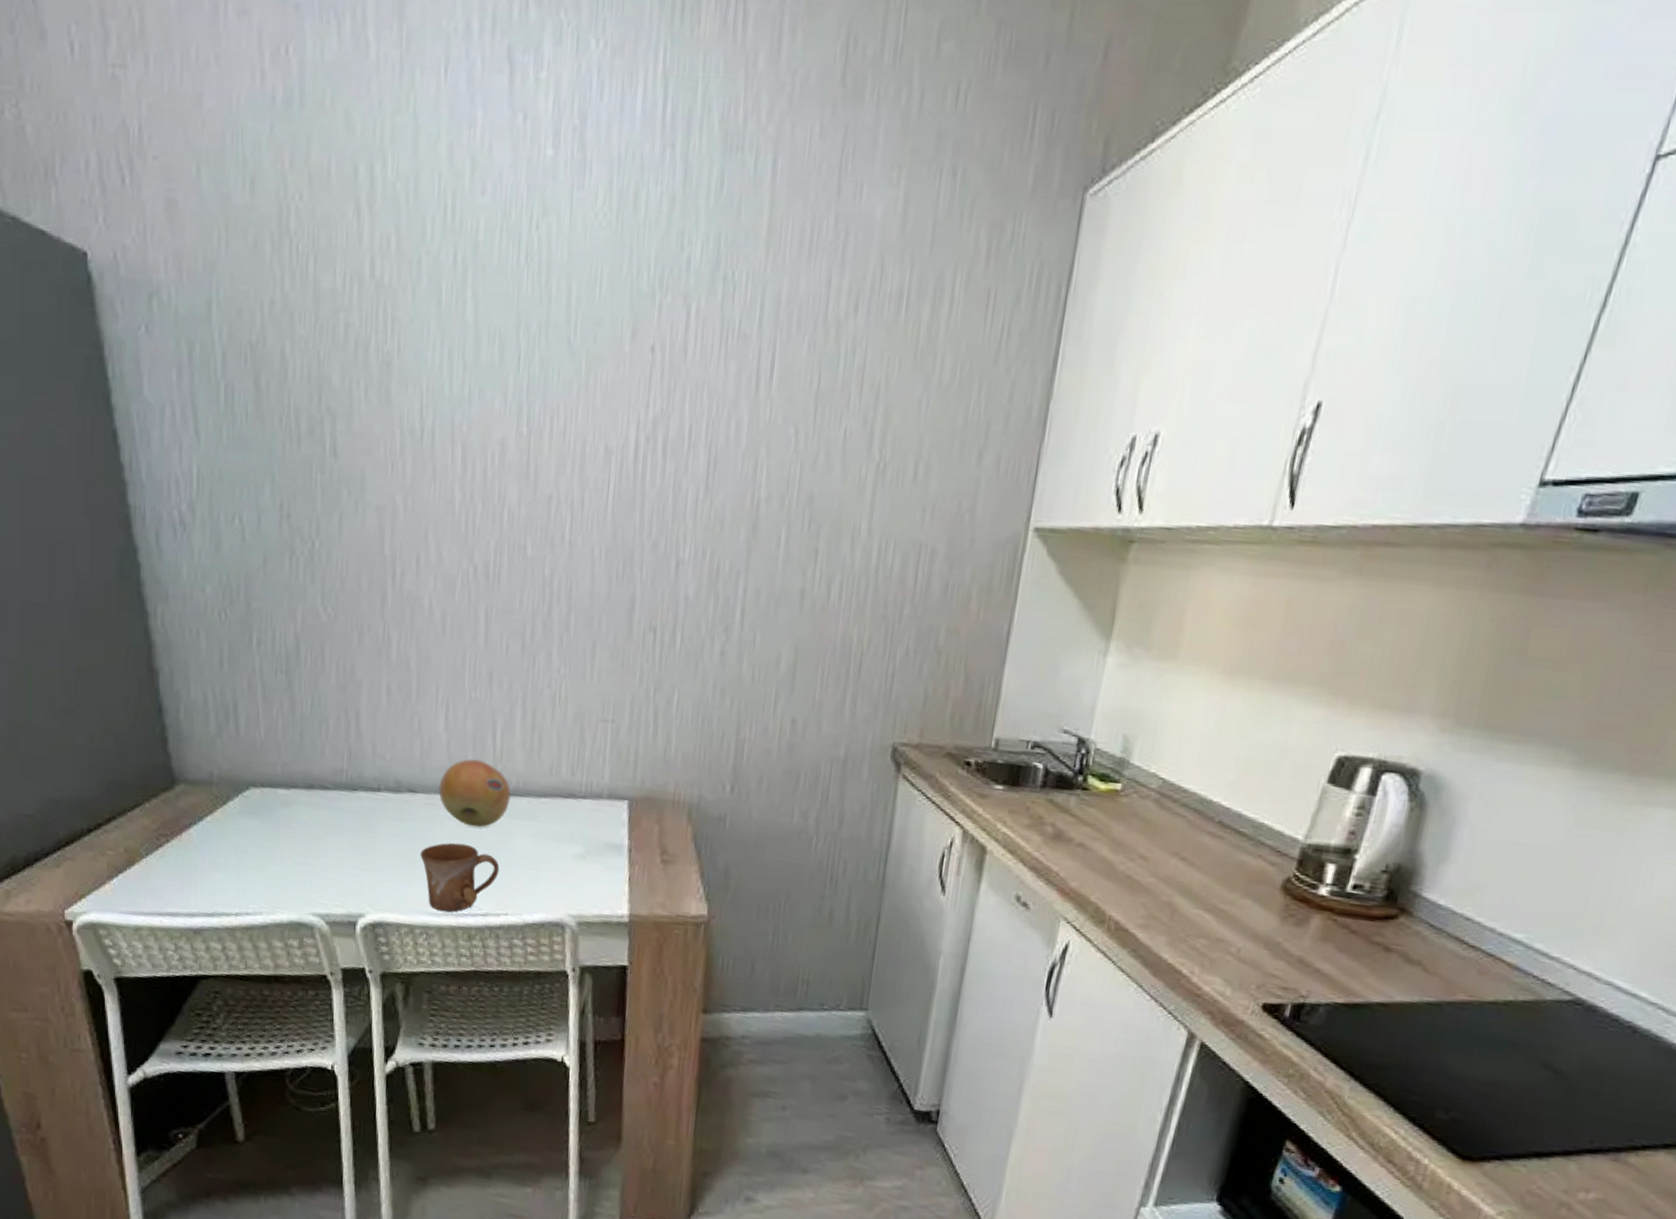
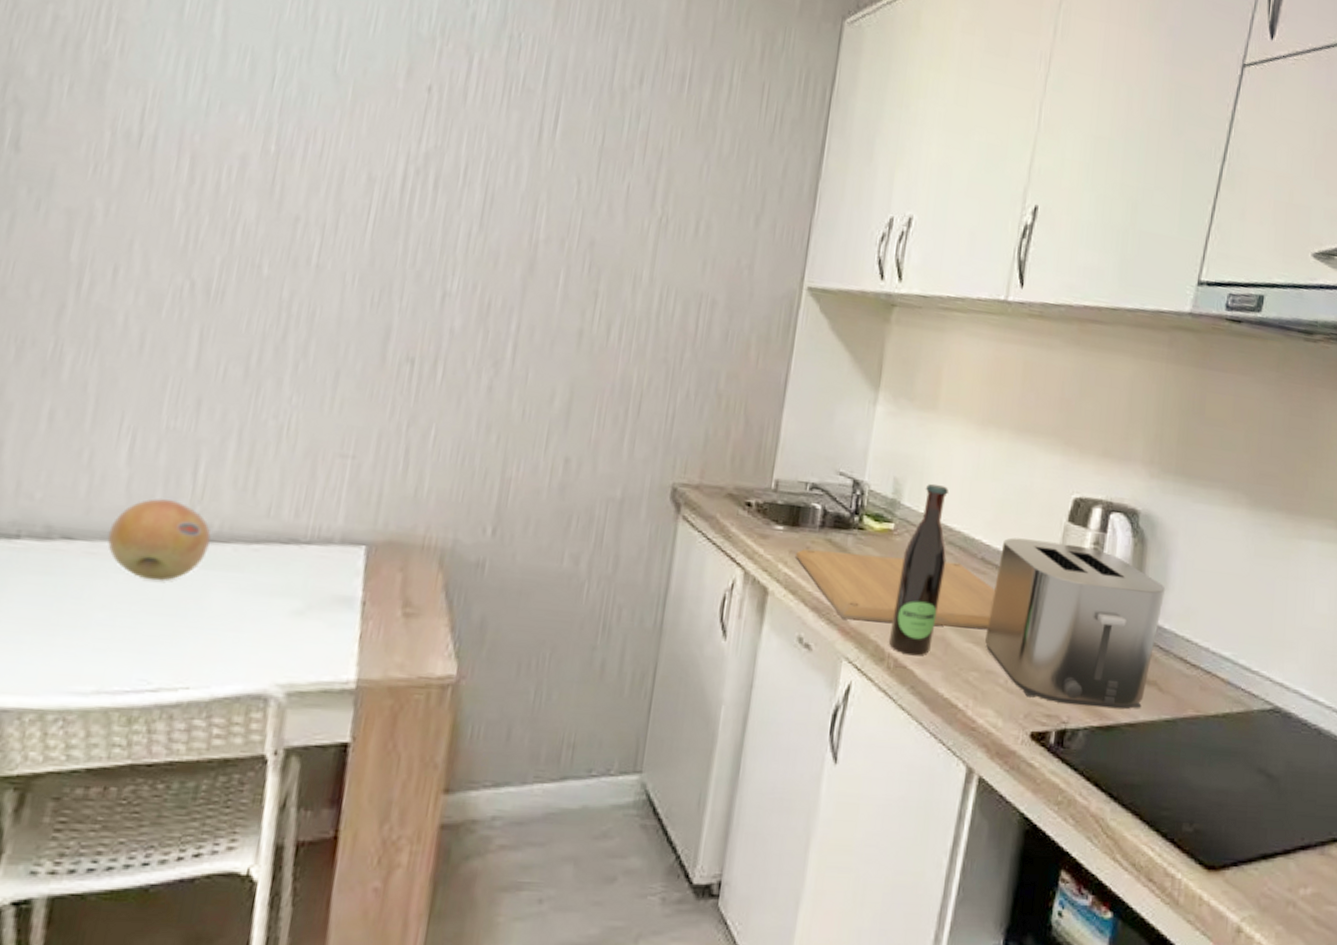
mug: present [420,843,500,912] -> none [68,601,185,689]
chopping board: none [1014,809,1234,896] -> present [795,549,996,629]
bottle: none [1109,741,1186,920] -> present [888,483,949,656]
toaster: none [1217,800,1446,988] -> present [985,537,1166,710]

